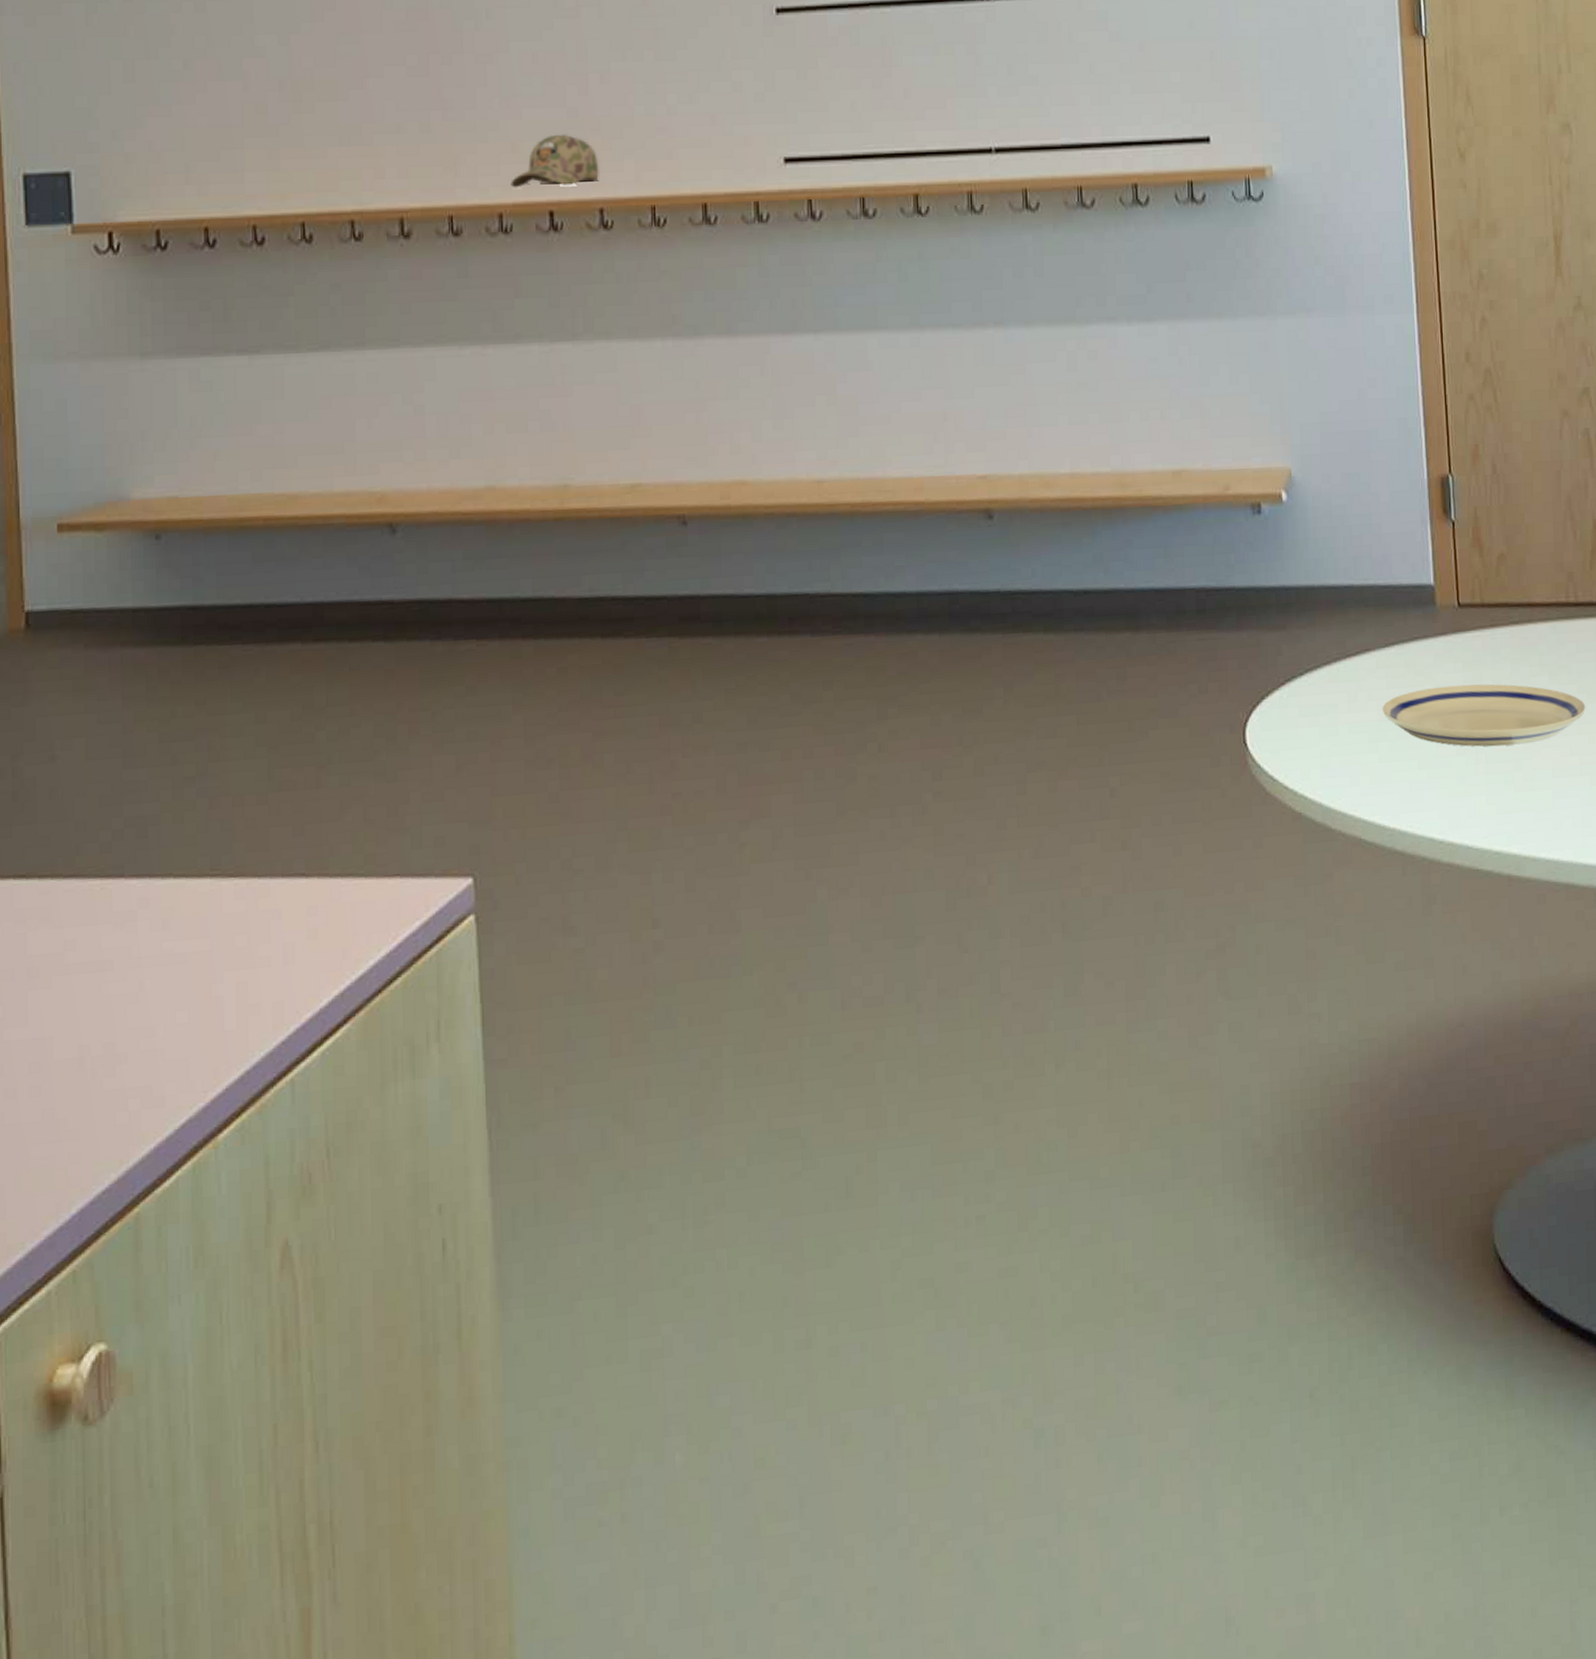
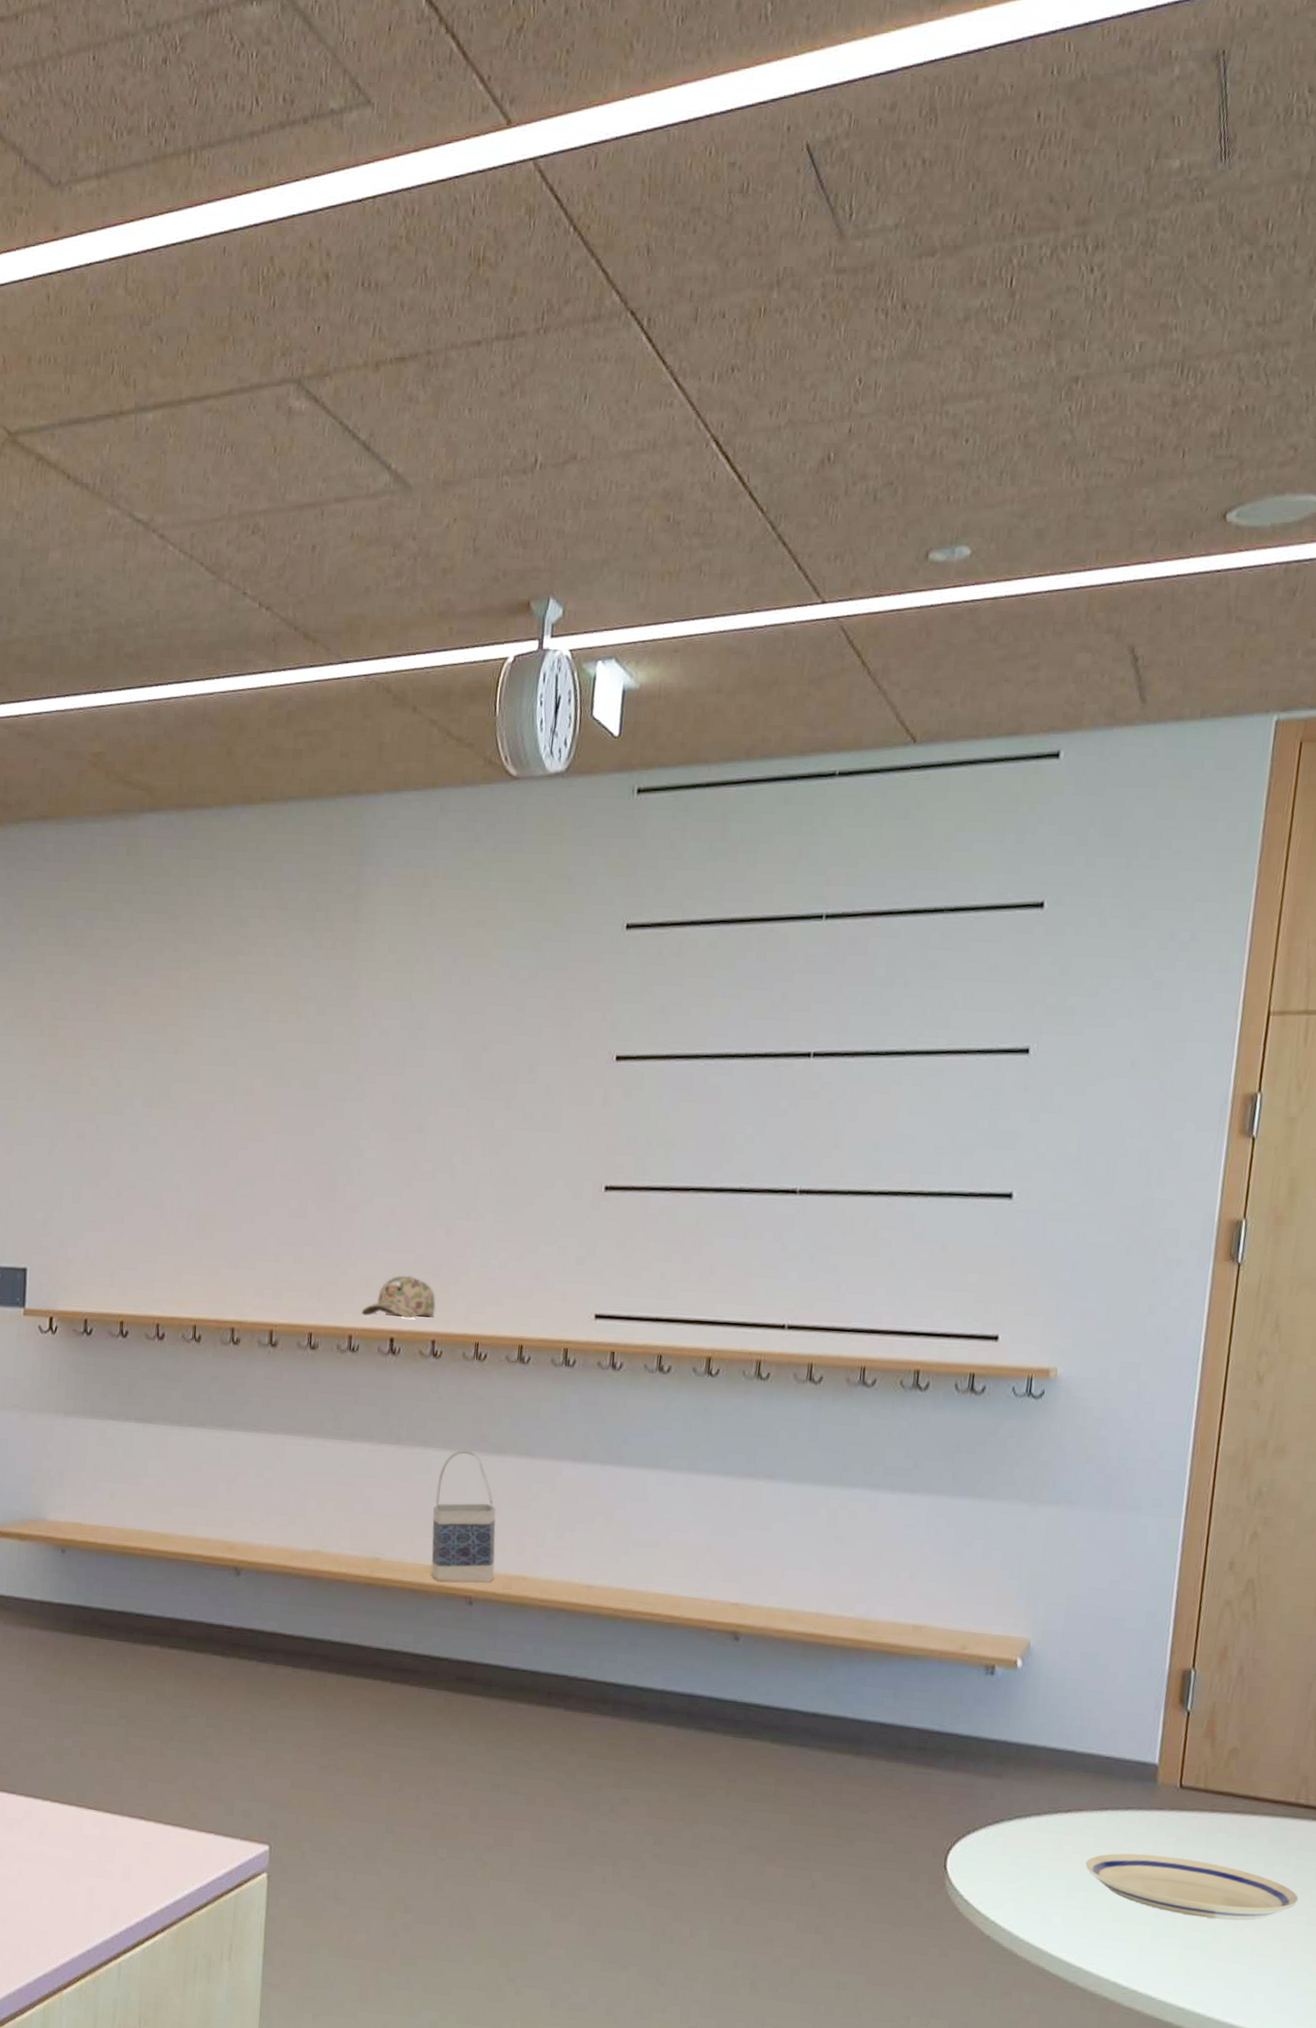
bag: none [627,337,709,505] -> present [431,1450,496,1584]

